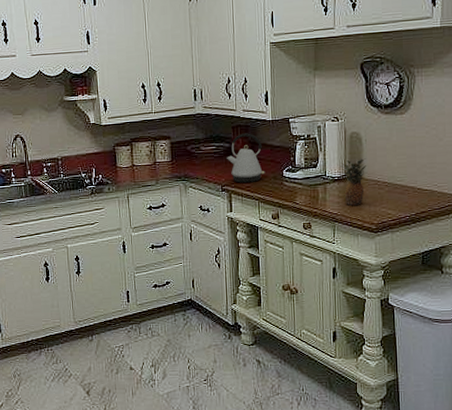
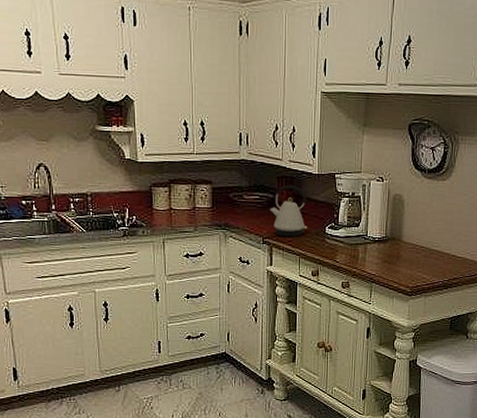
fruit: present [339,157,367,206] -> none [381,220,407,269]

